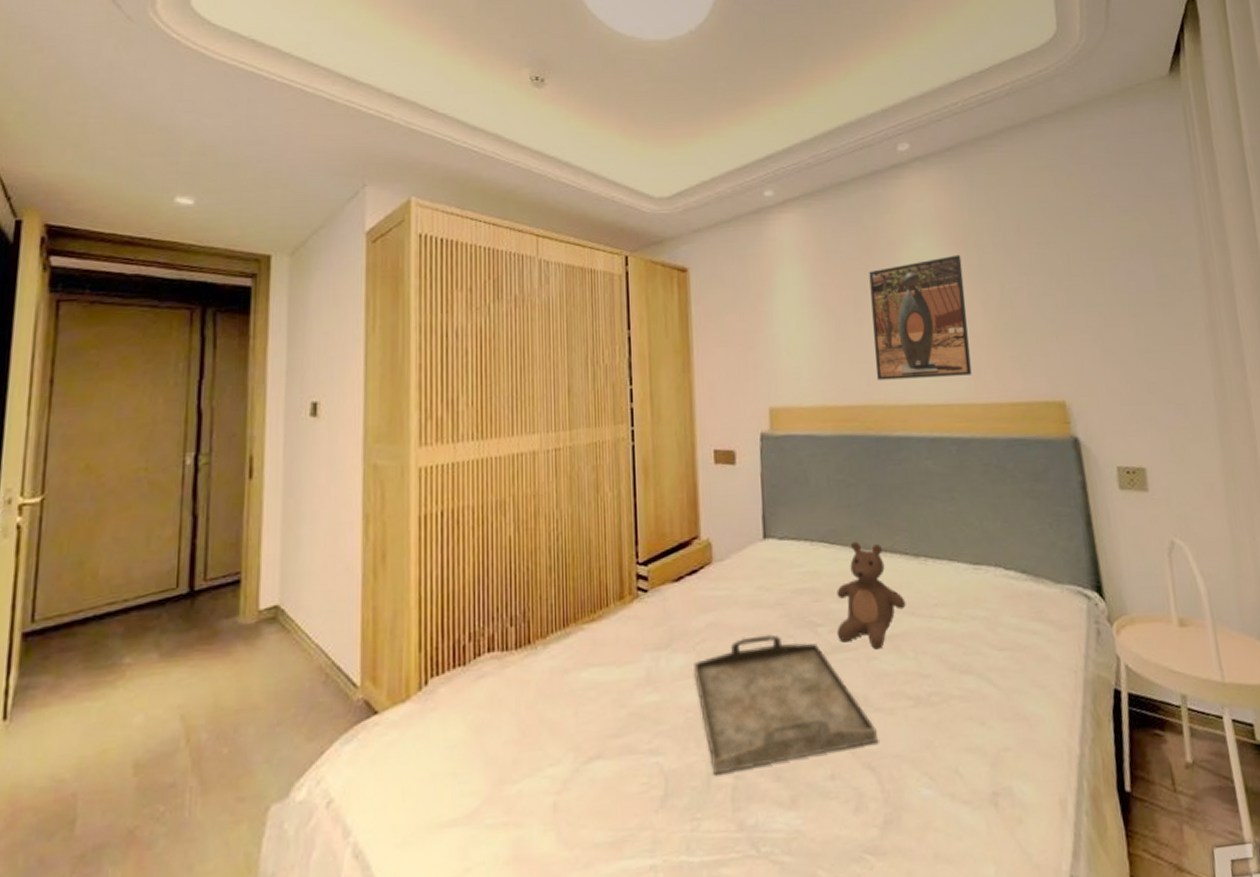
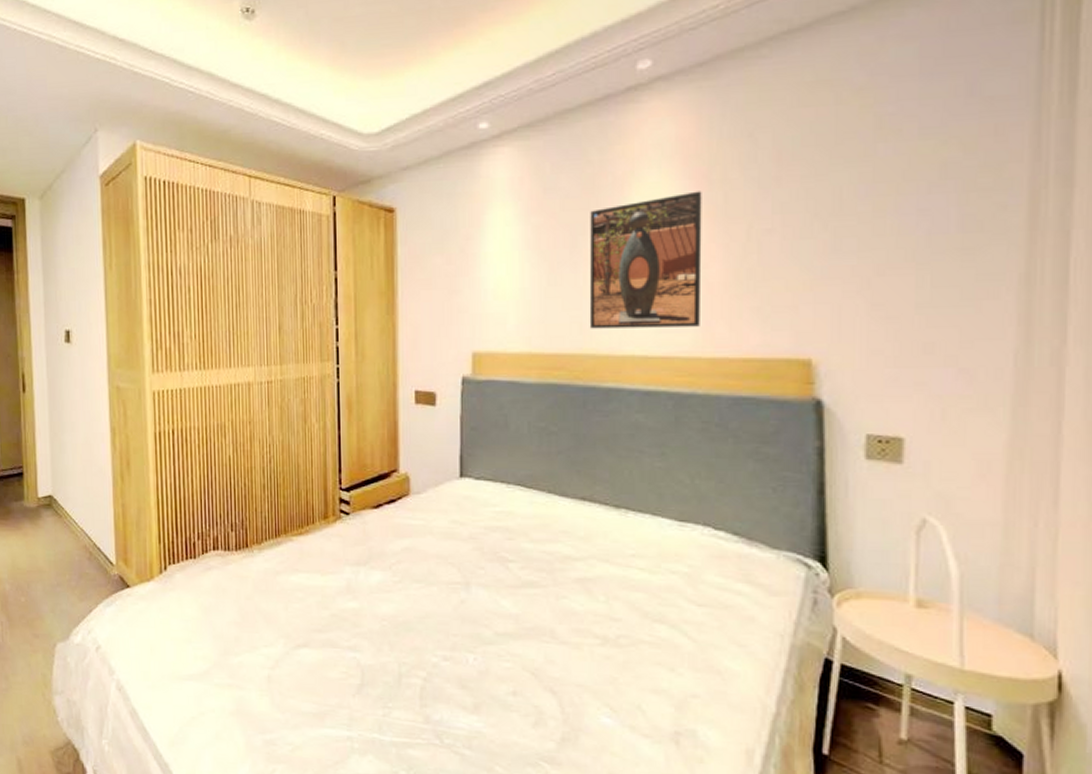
serving tray: present [694,634,877,775] -> none [390,563,561,676]
teddy bear: present [836,541,906,650] -> none [527,488,601,590]

